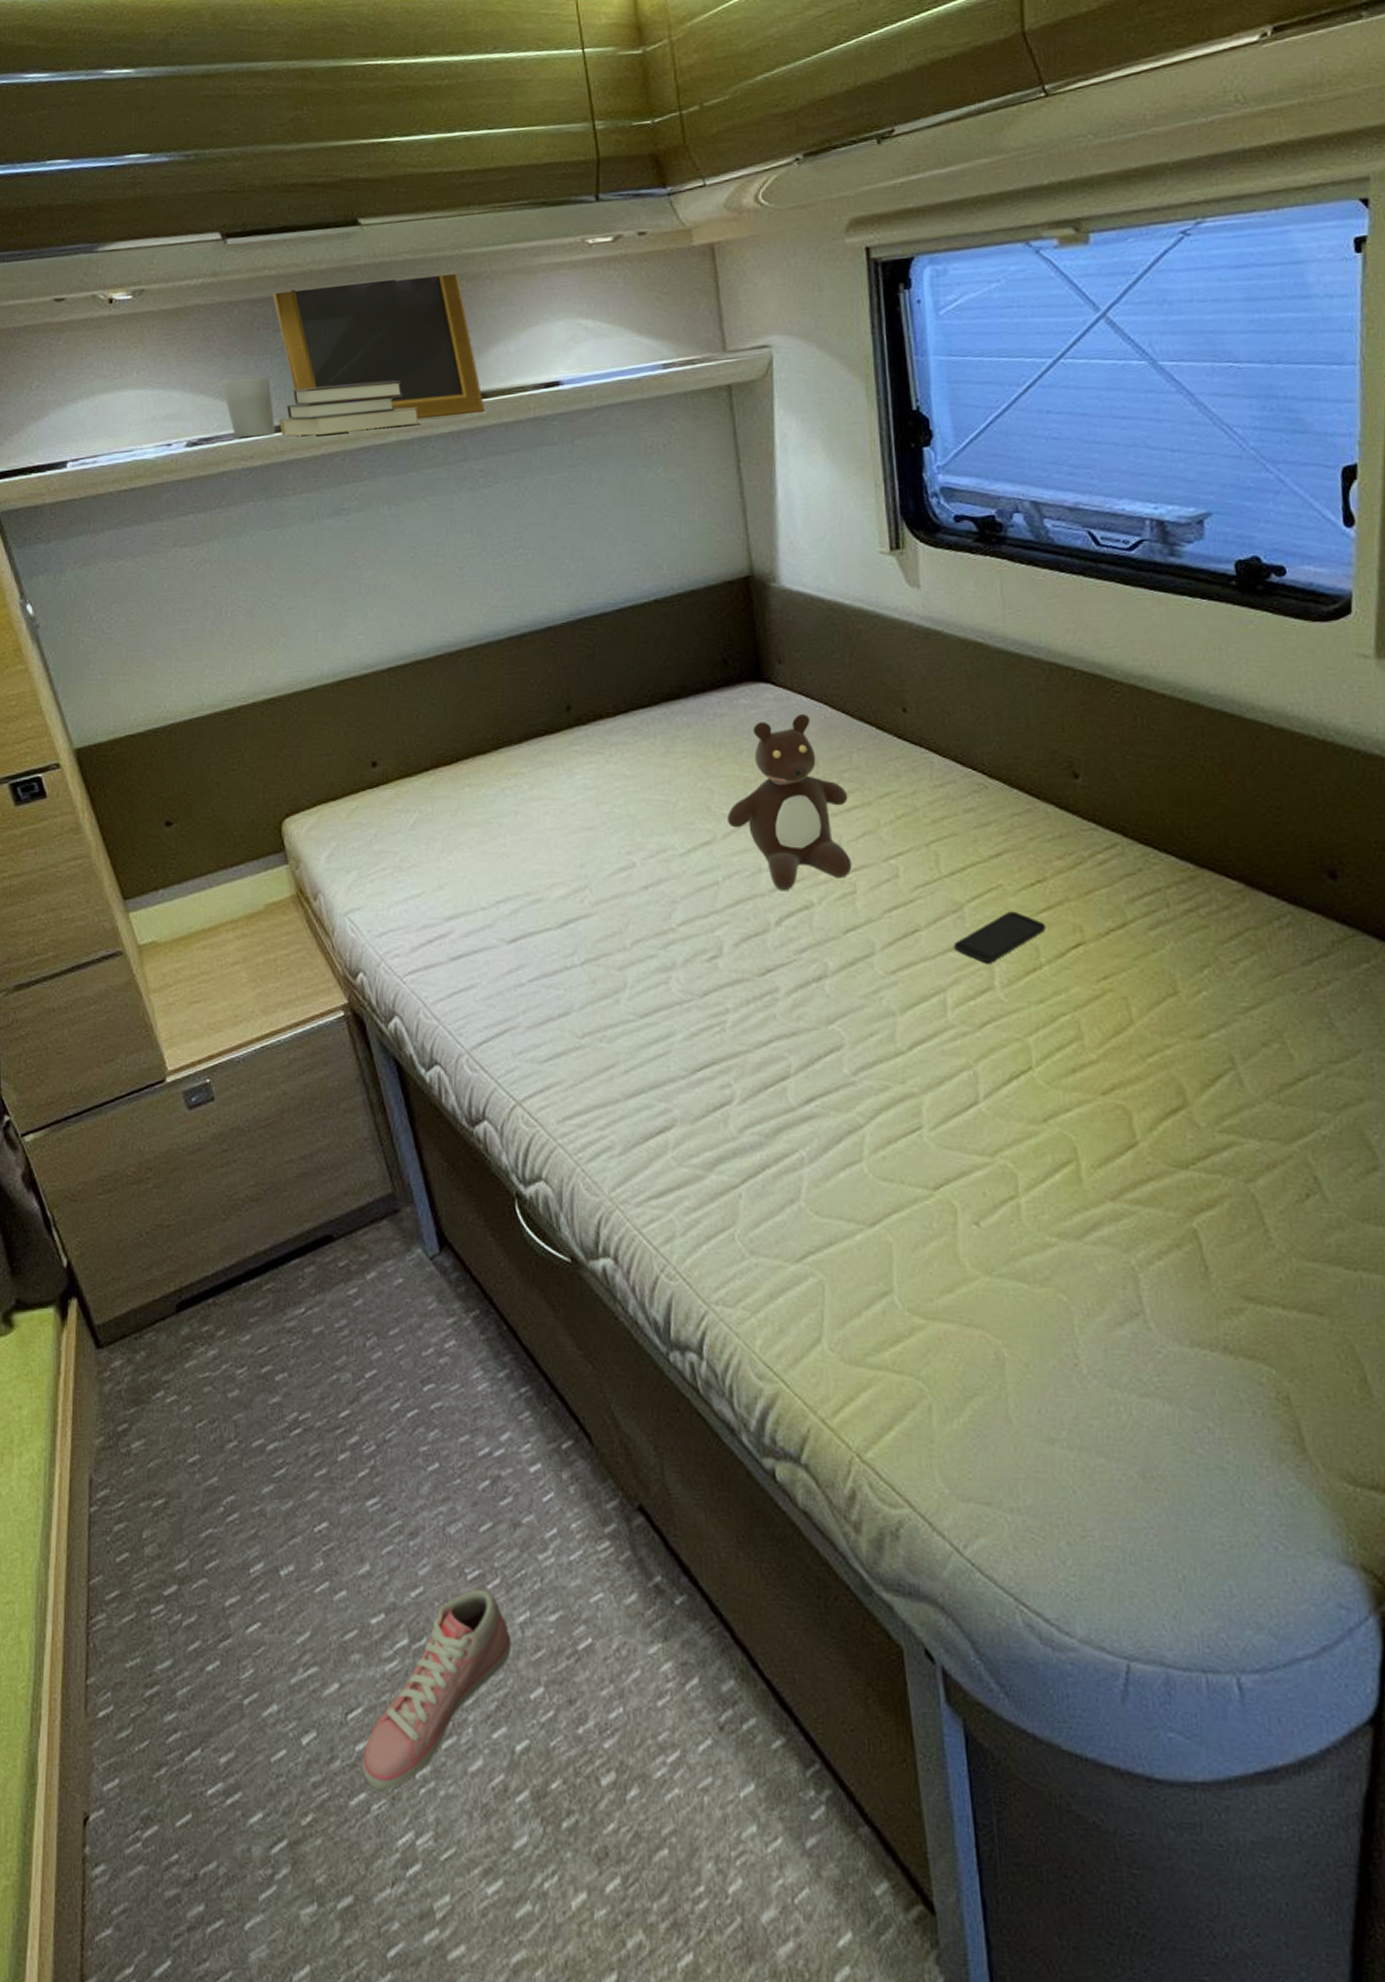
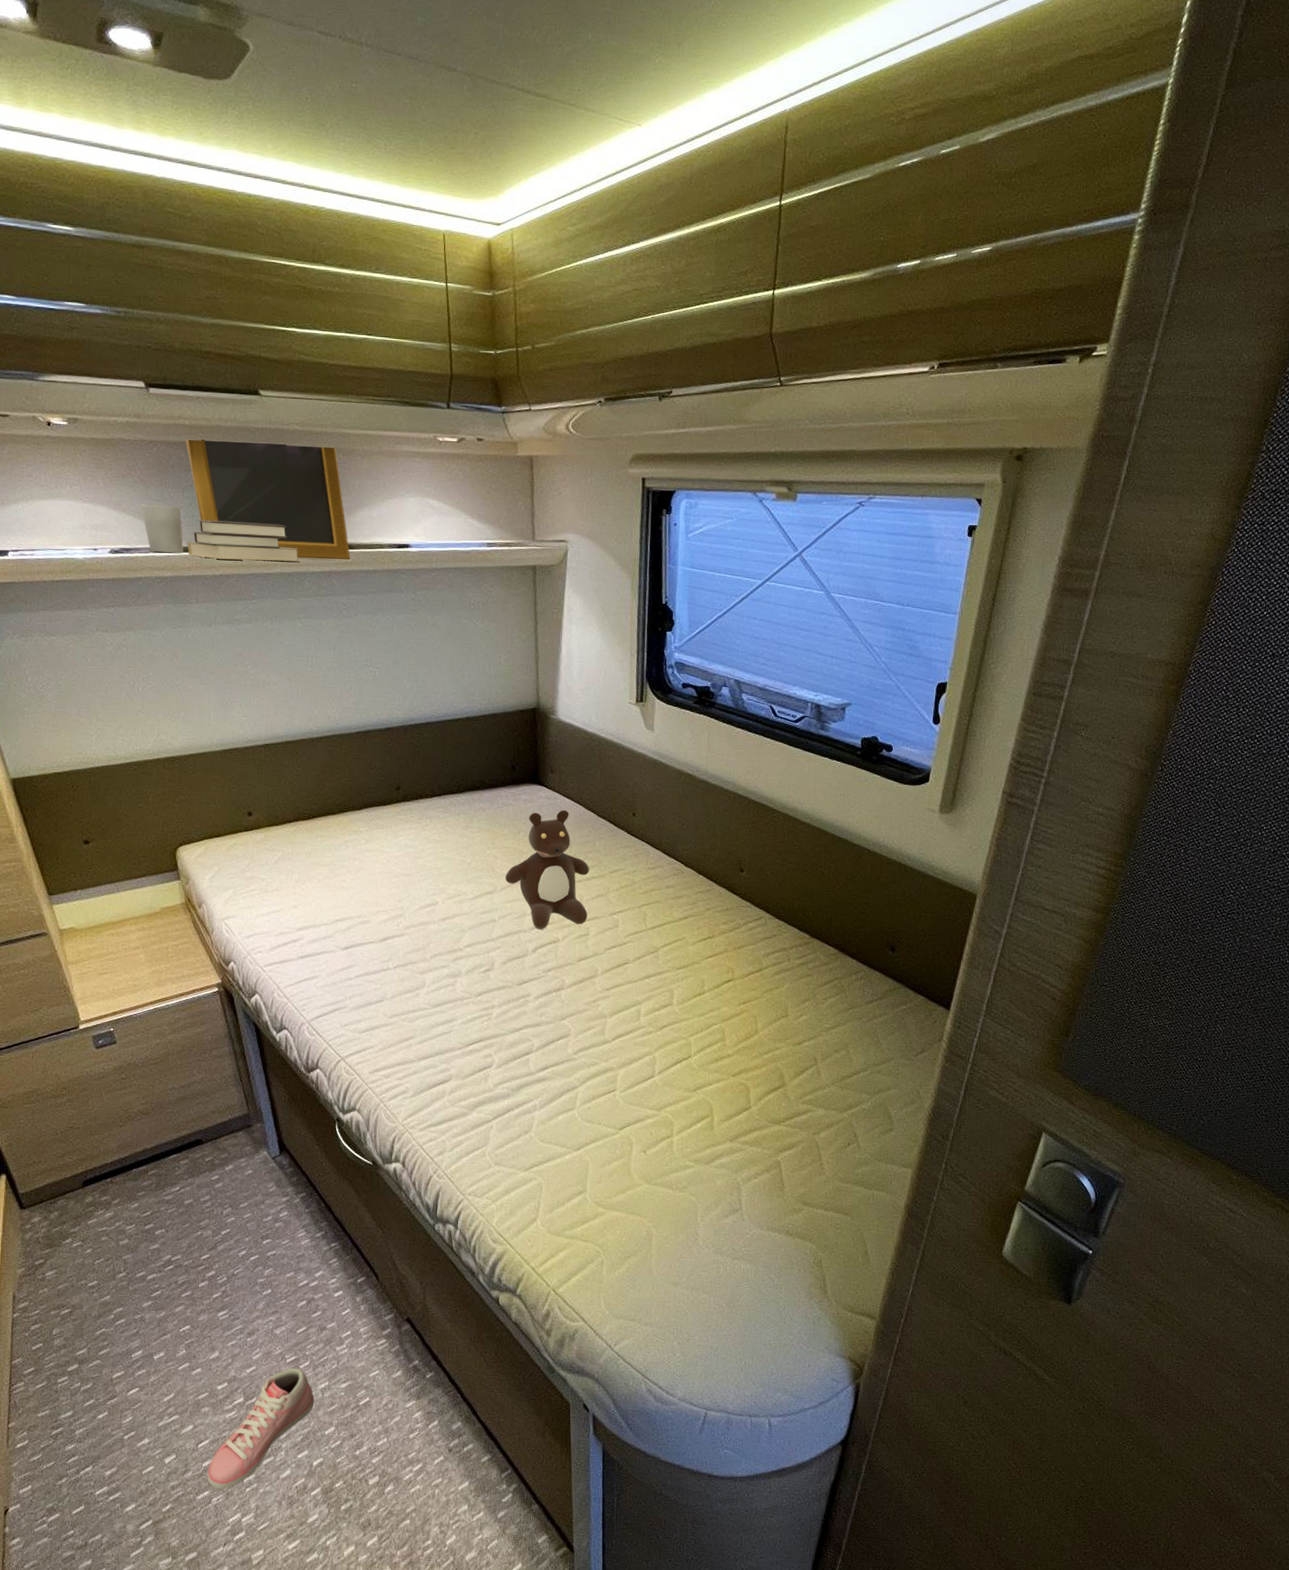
mobile phone: present [953,911,1046,963] -> none [649,955,710,988]

